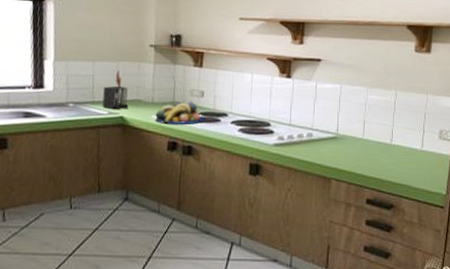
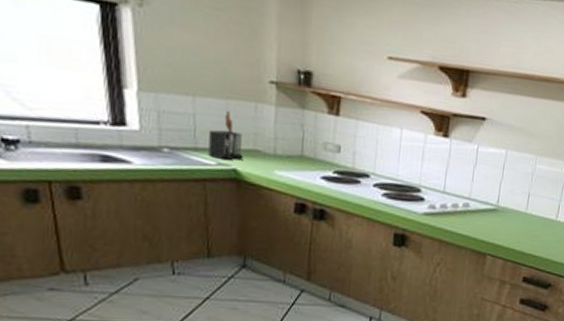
fruit bowl: present [155,101,205,125] -> none [278,156,341,184]

